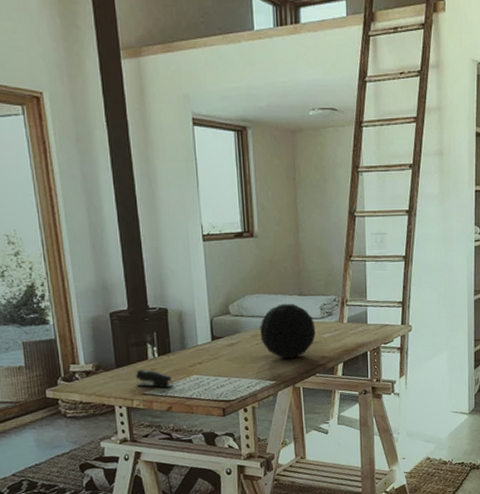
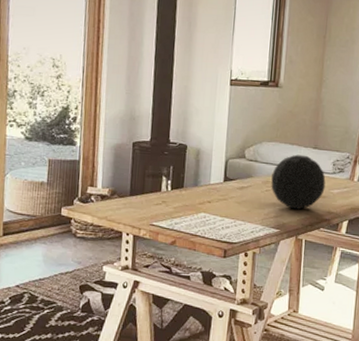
stapler: present [135,369,174,389] -> none [146,200,181,222]

